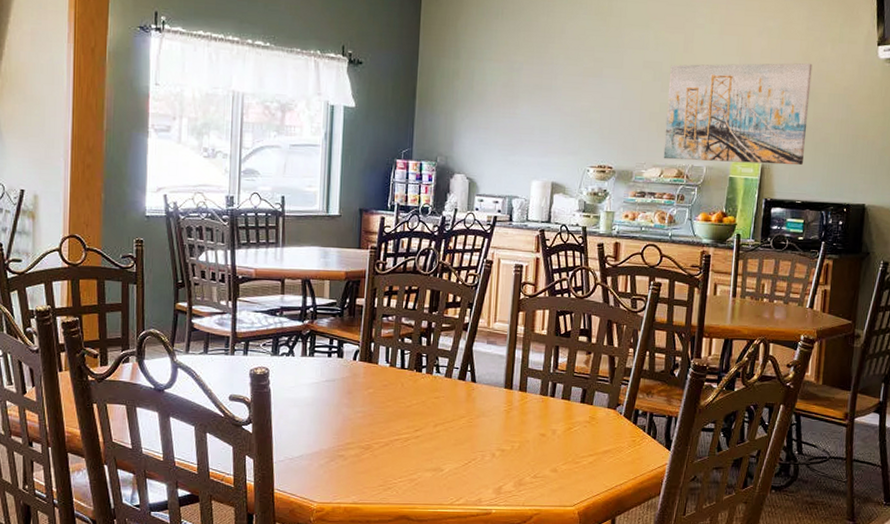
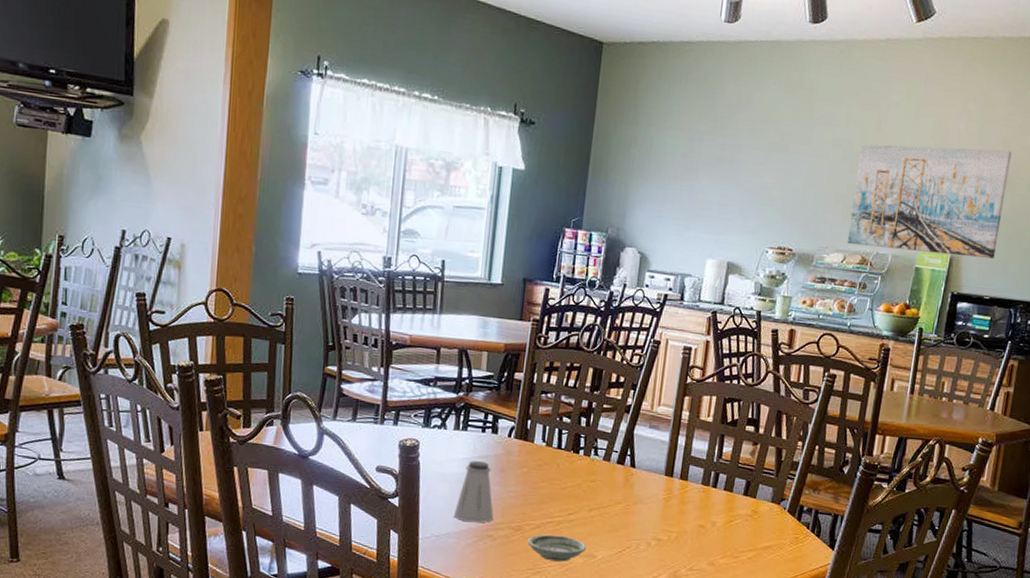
saltshaker: none [305,385,344,444] -> present [453,461,494,523]
saucer: none [378,451,434,477] -> present [528,534,587,562]

